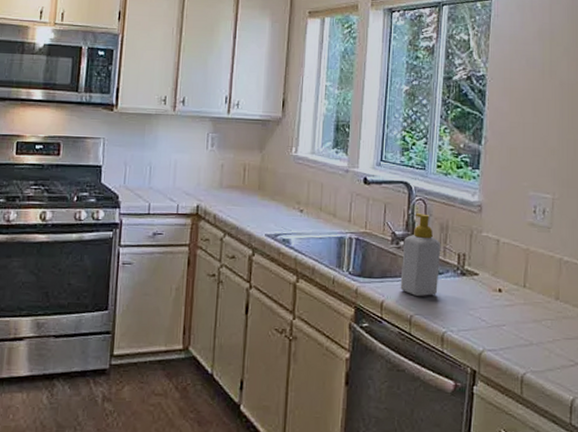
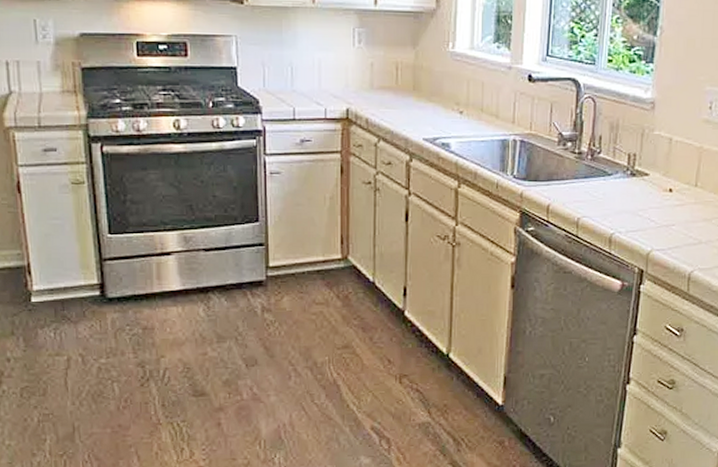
soap bottle: present [400,213,441,296] -> none [567,112,611,198]

